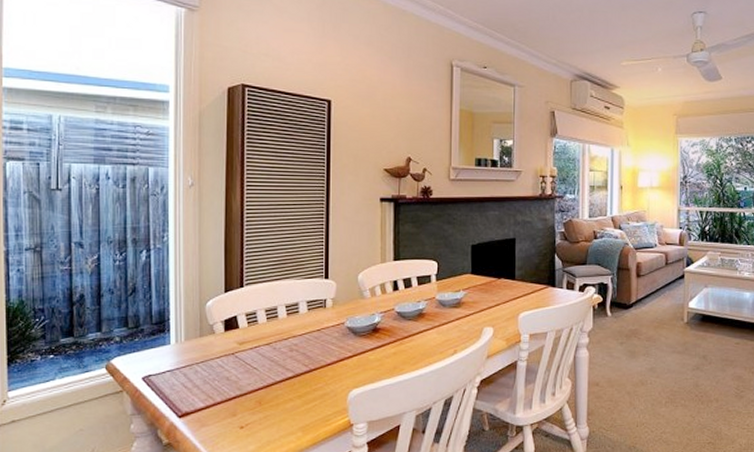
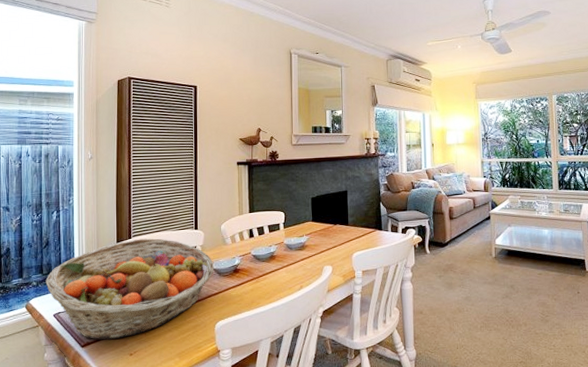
fruit basket: none [132,288,349,410] -> present [45,238,214,340]

